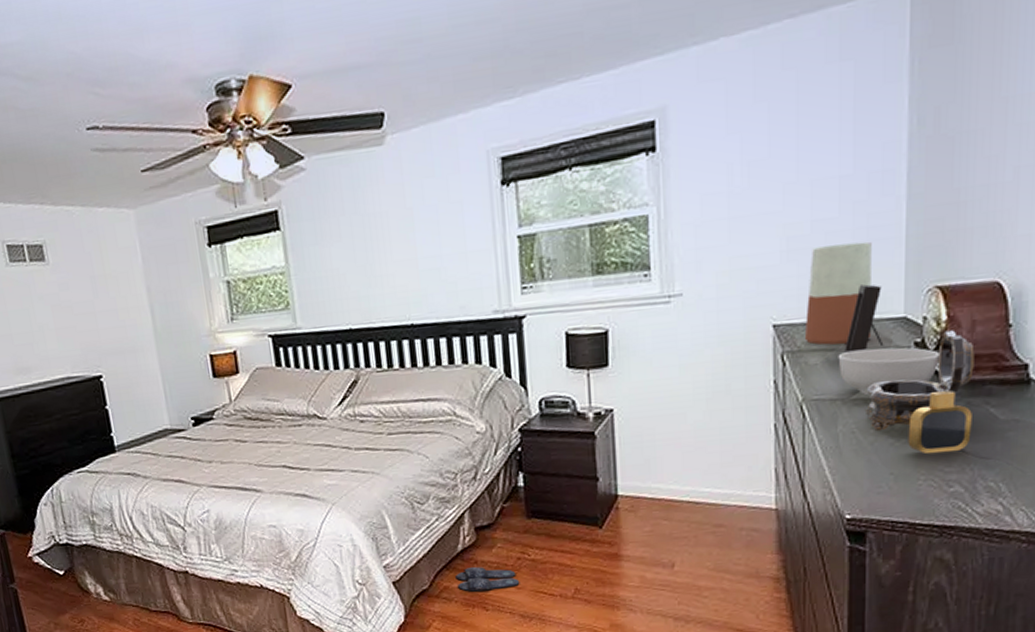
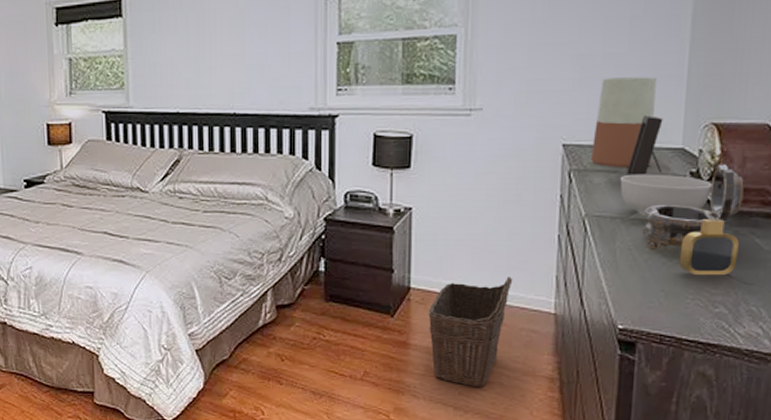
slippers: present [456,567,520,592] -> none [255,343,314,366]
wicker basket: none [639,474,729,595] -> present [428,277,513,387]

